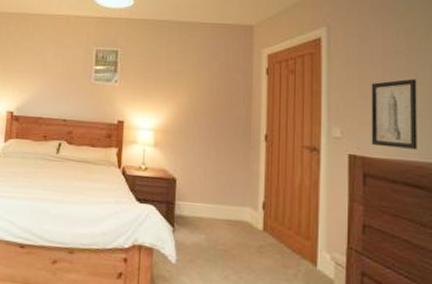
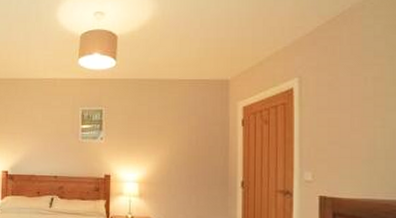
wall art: present [371,78,417,150] -> none [340,123,384,189]

